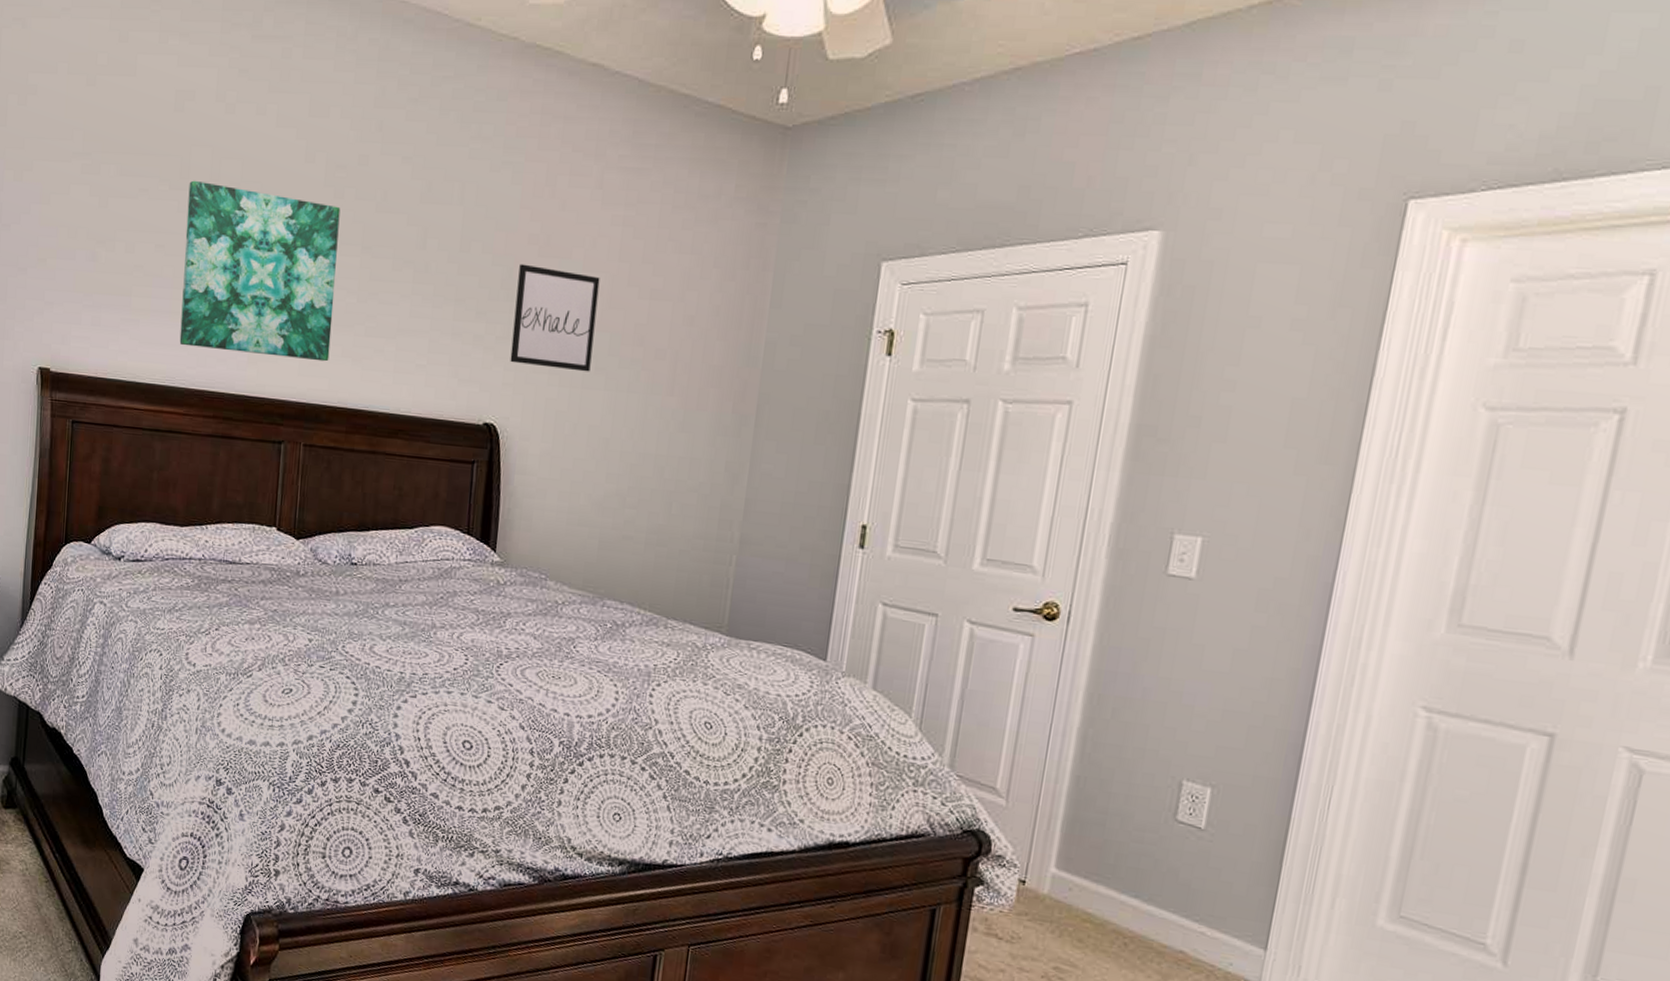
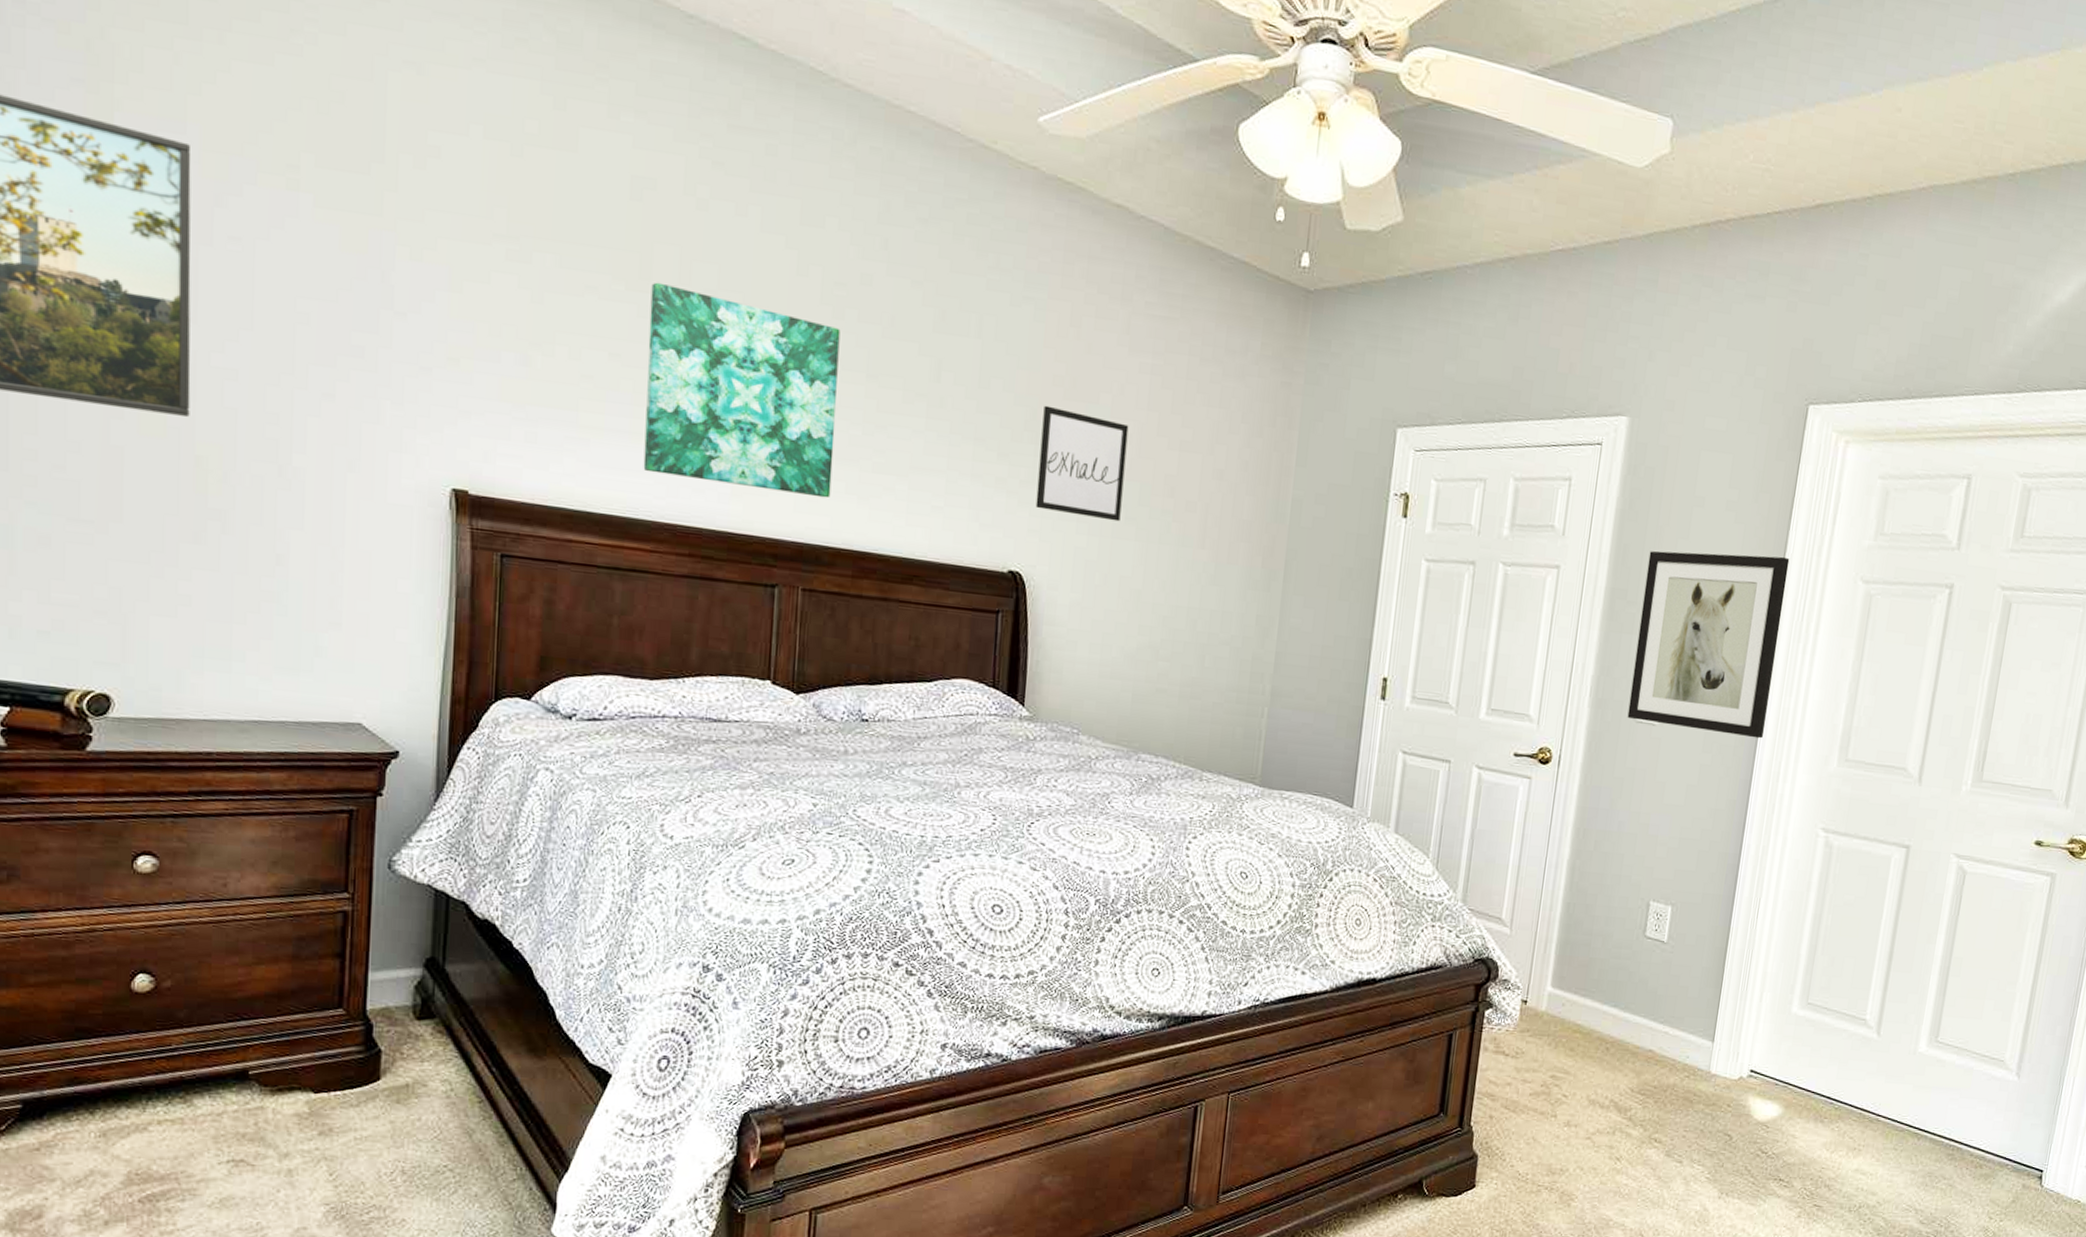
wall art: none [1156,380,1379,597] -> present [1627,550,1790,739]

